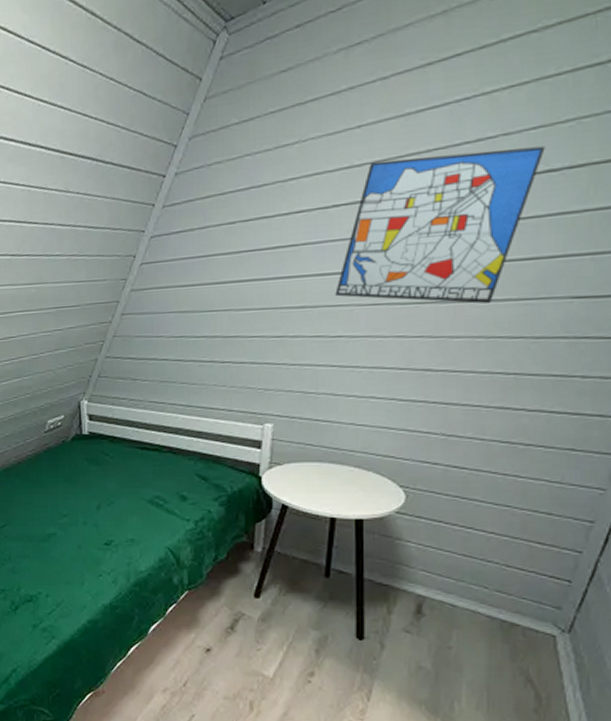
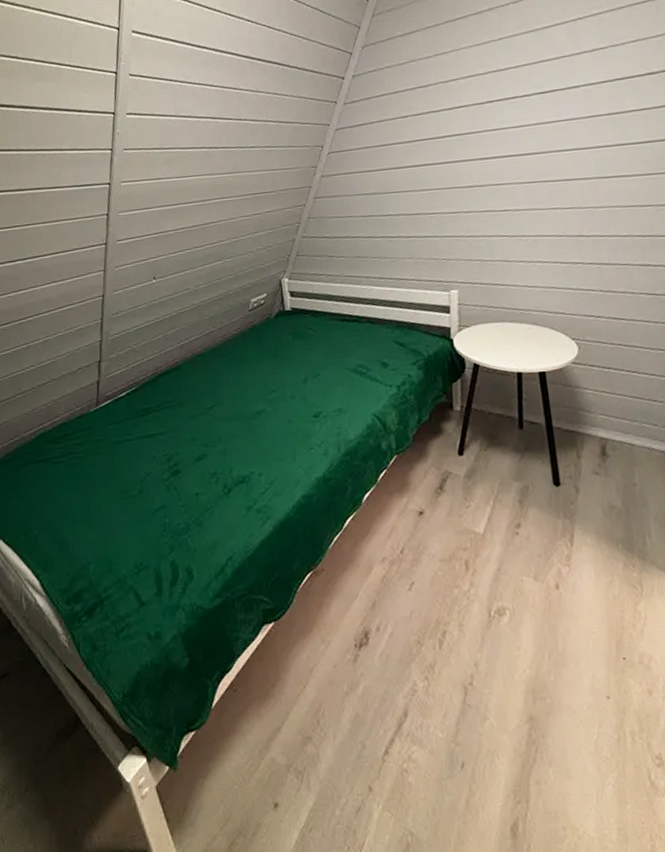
wall art: present [335,146,545,304] -> none [497,55,644,179]

